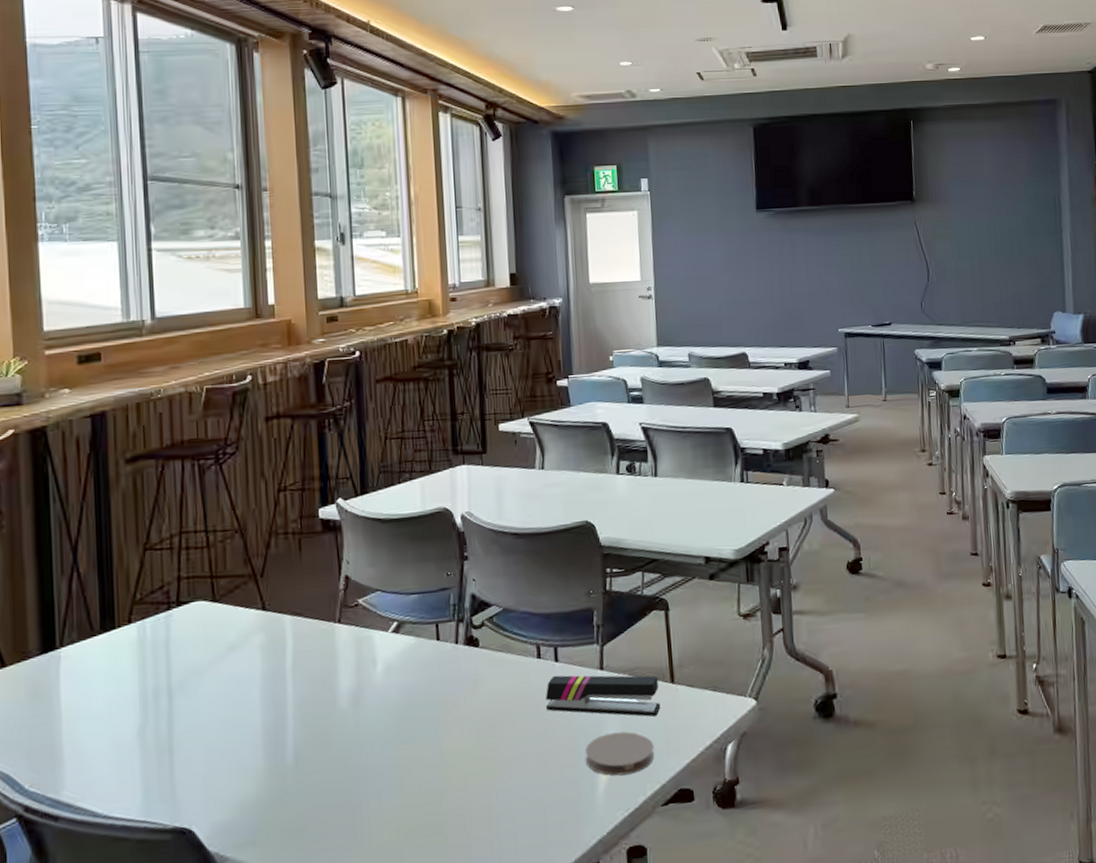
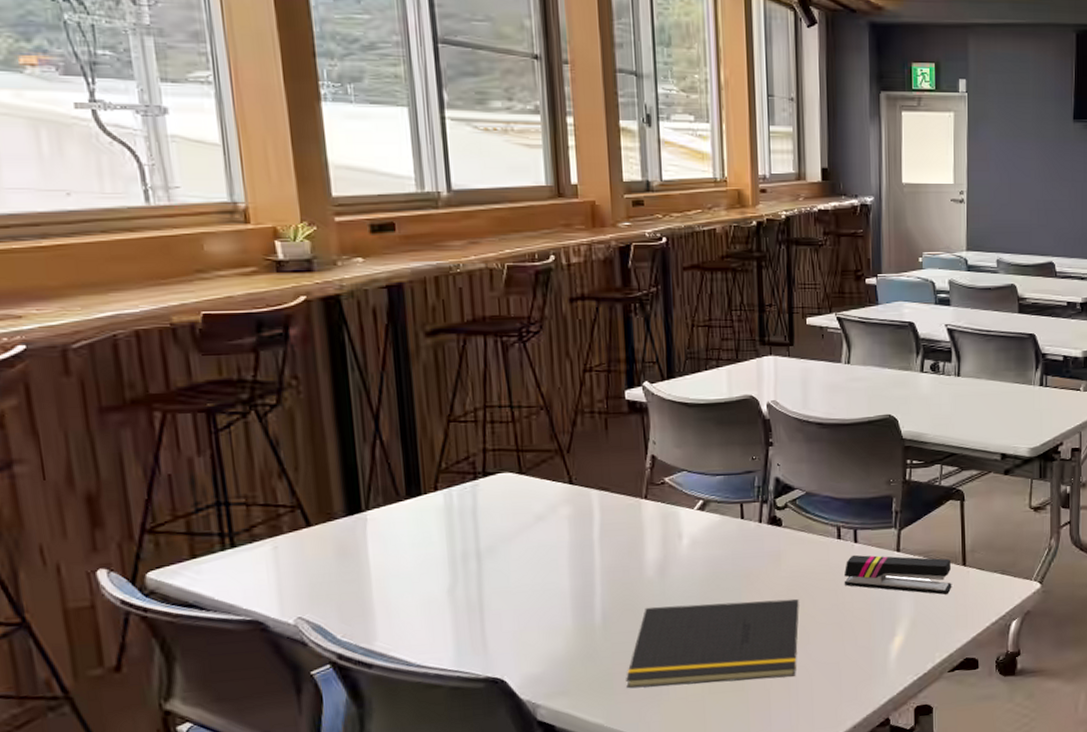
notepad: none [318,727,500,836] -> present [626,598,799,689]
coaster: present [585,731,655,776] -> none [880,606,944,645]

